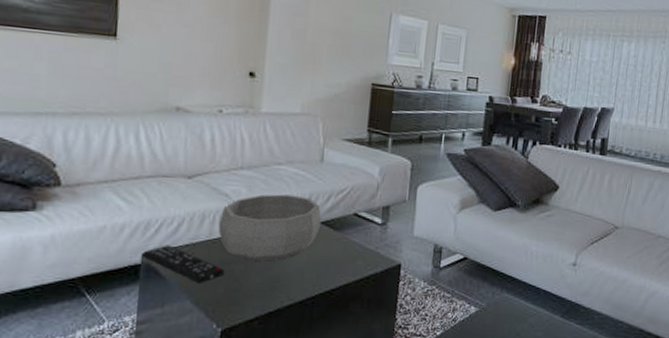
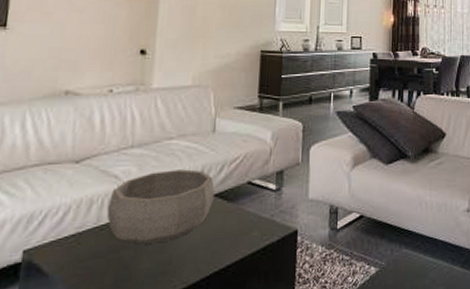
remote control: present [143,245,225,284] -> none [24,237,113,278]

